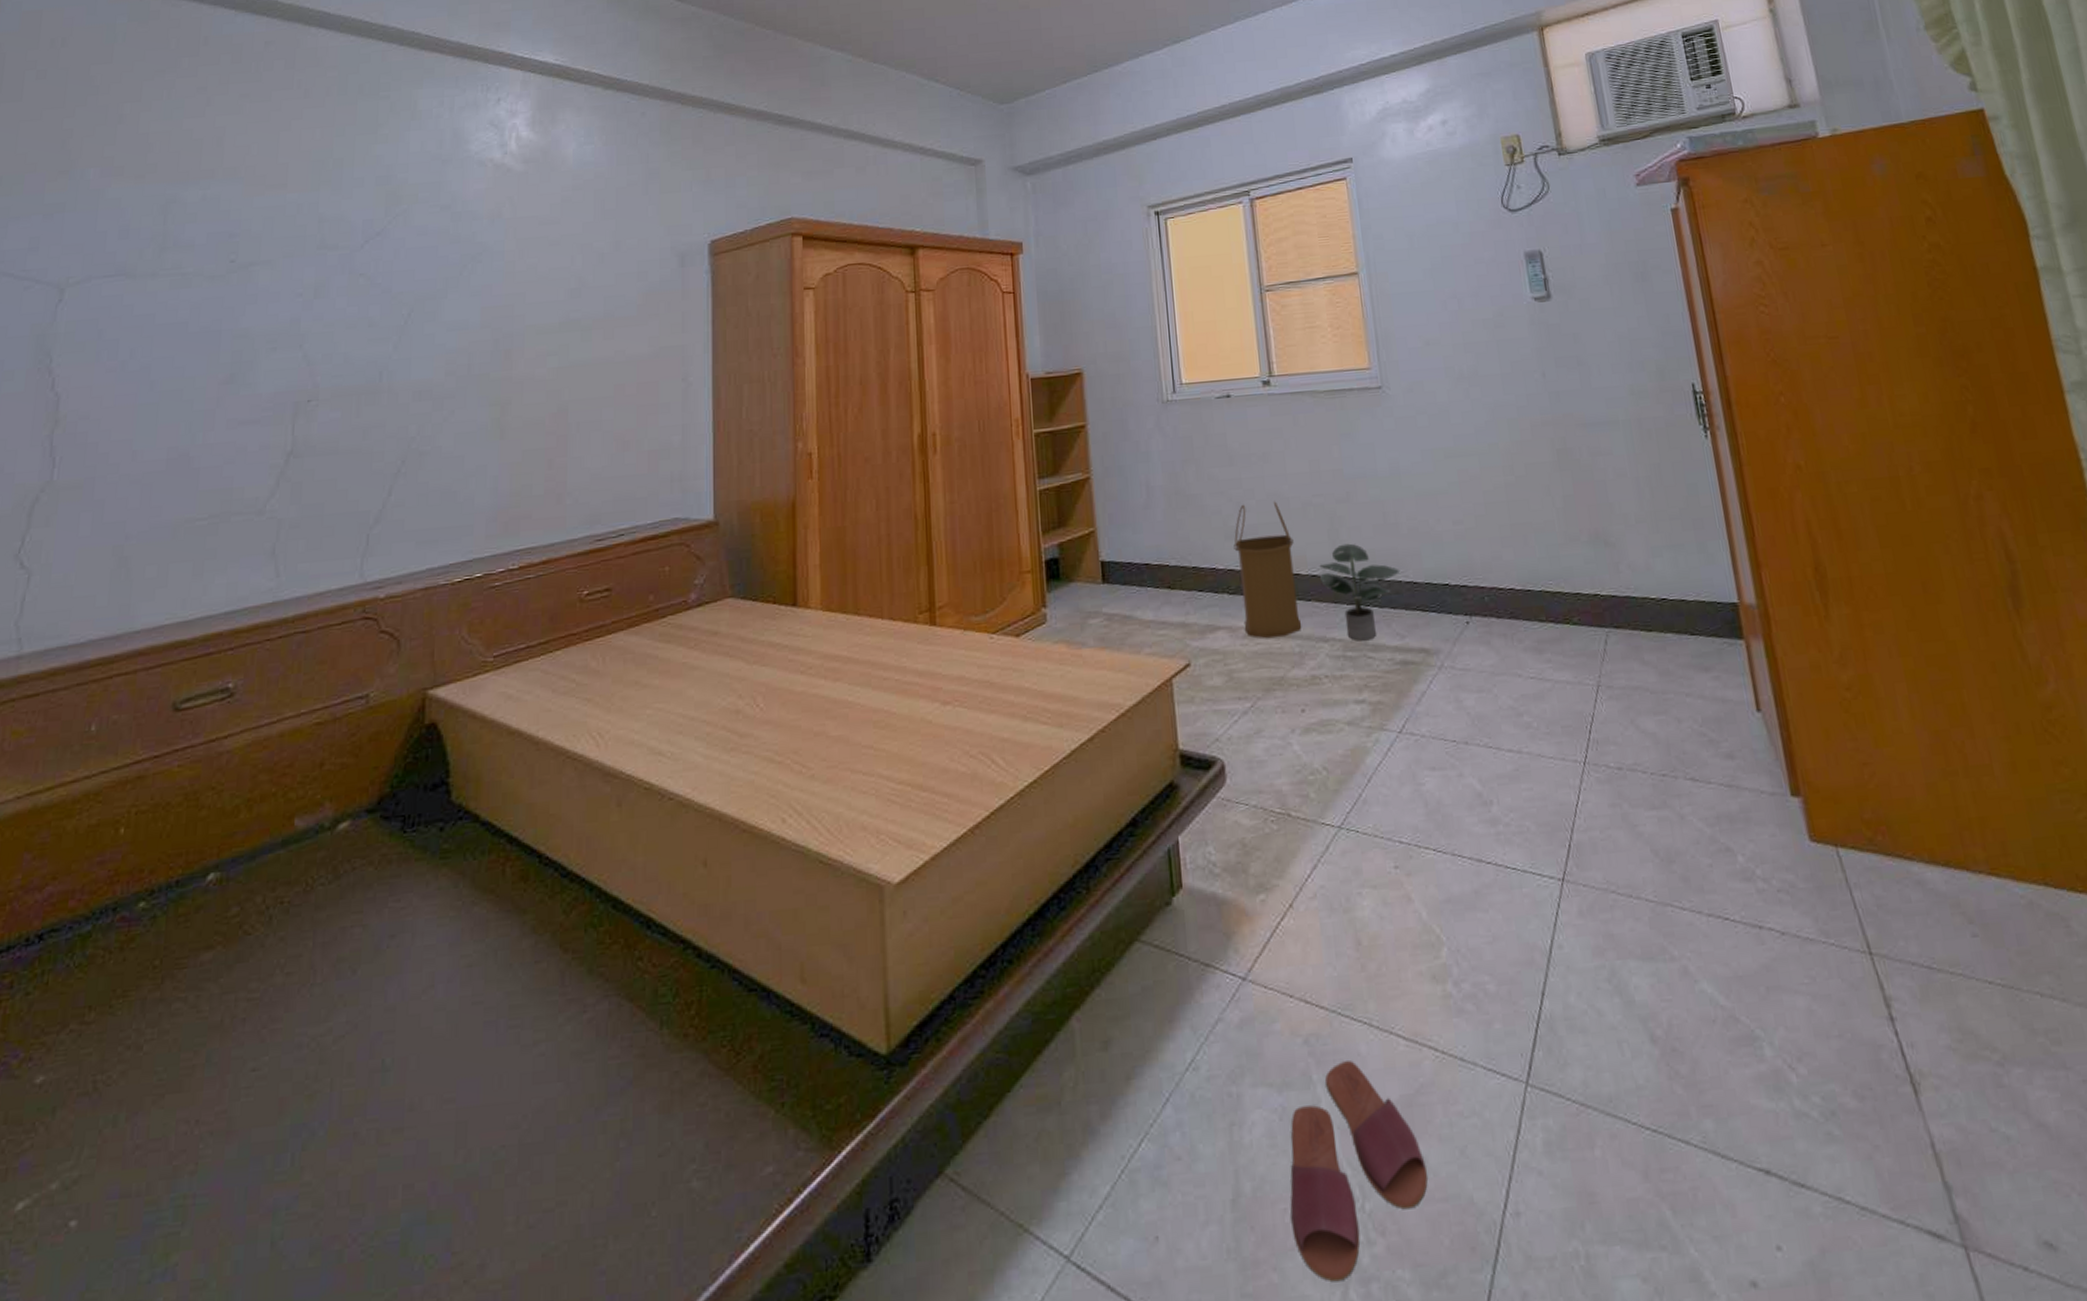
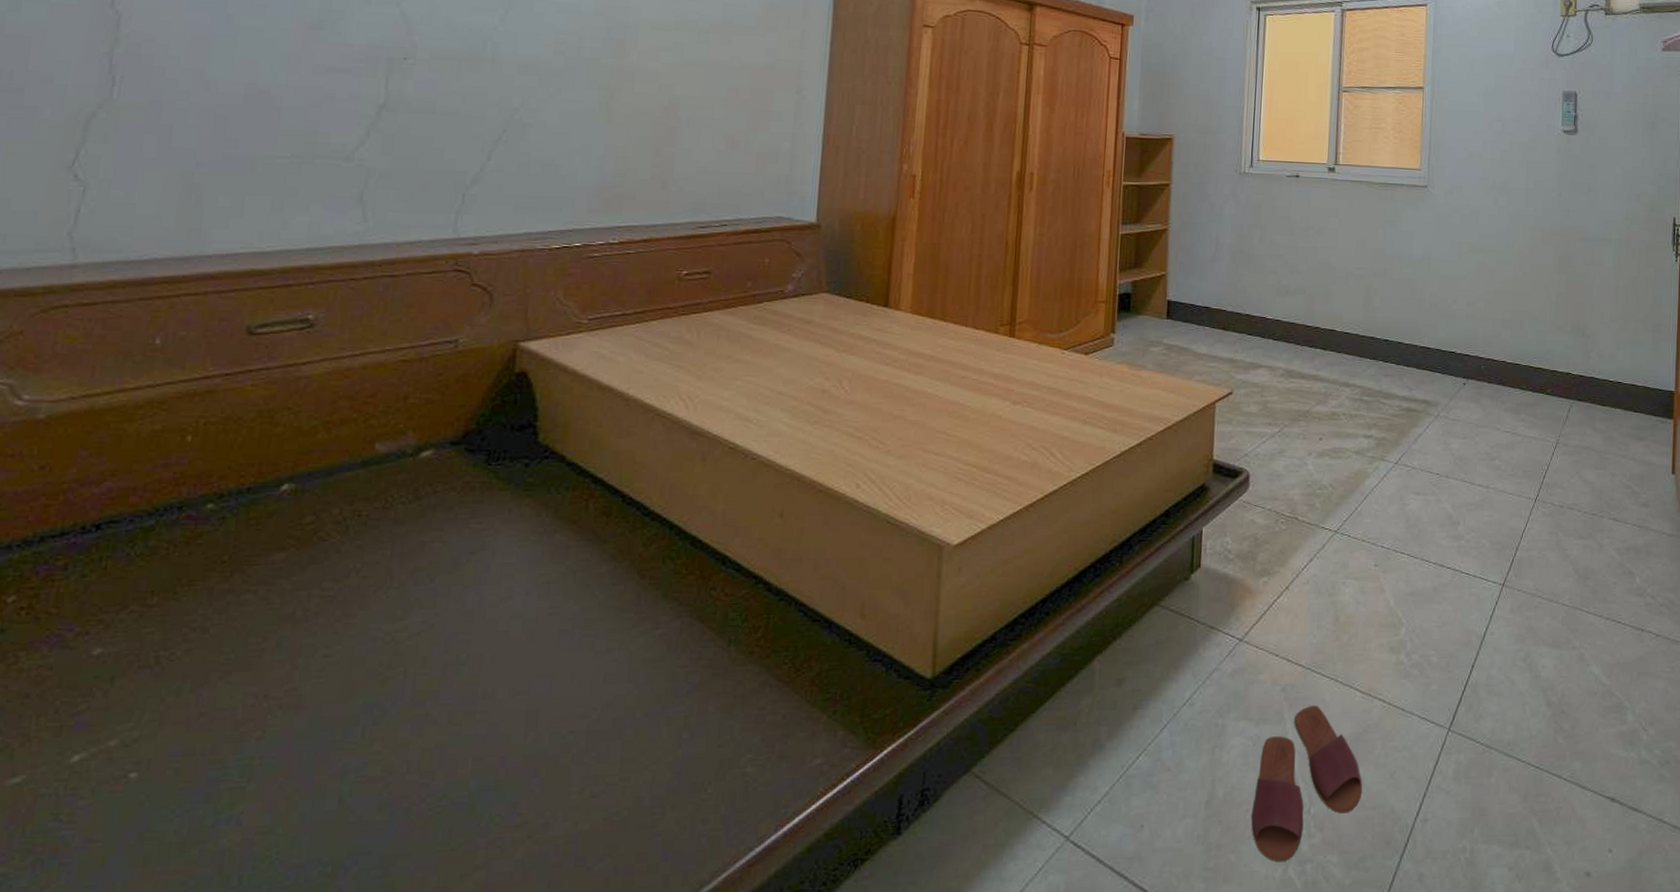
basket: present [1233,501,1301,639] -> none [1282,268,1334,380]
potted plant: present [1319,543,1401,643] -> none [1351,310,1418,390]

